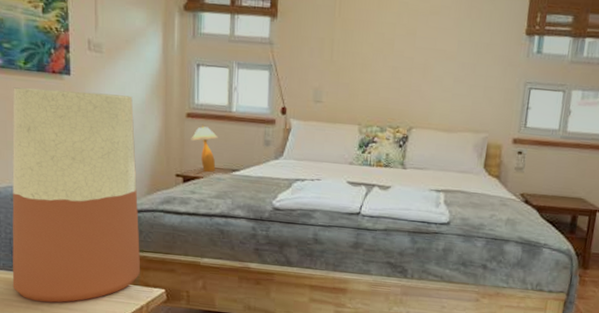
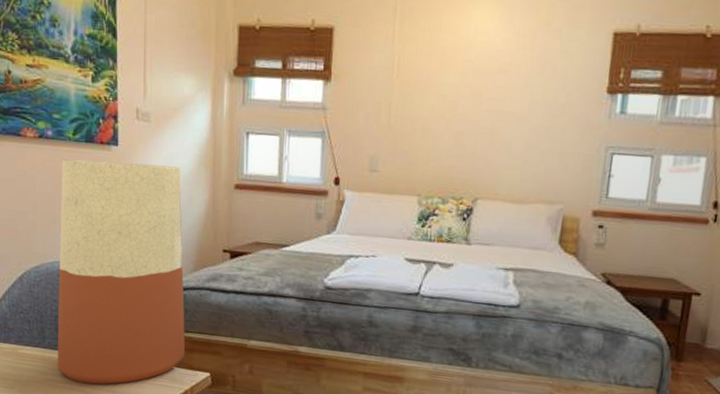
table lamp: present [191,124,218,173] -> none [239,196,268,248]

